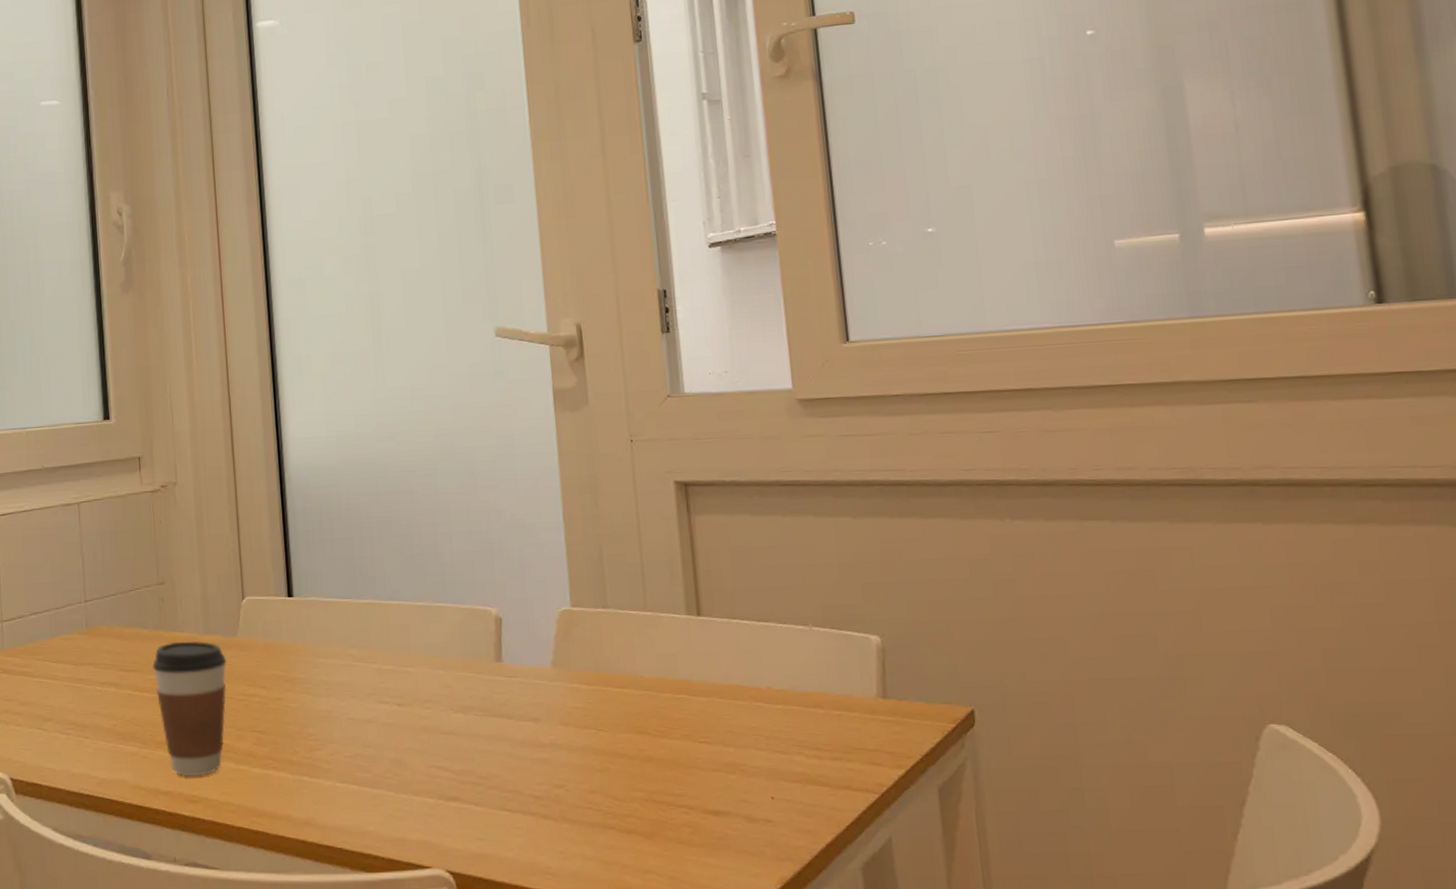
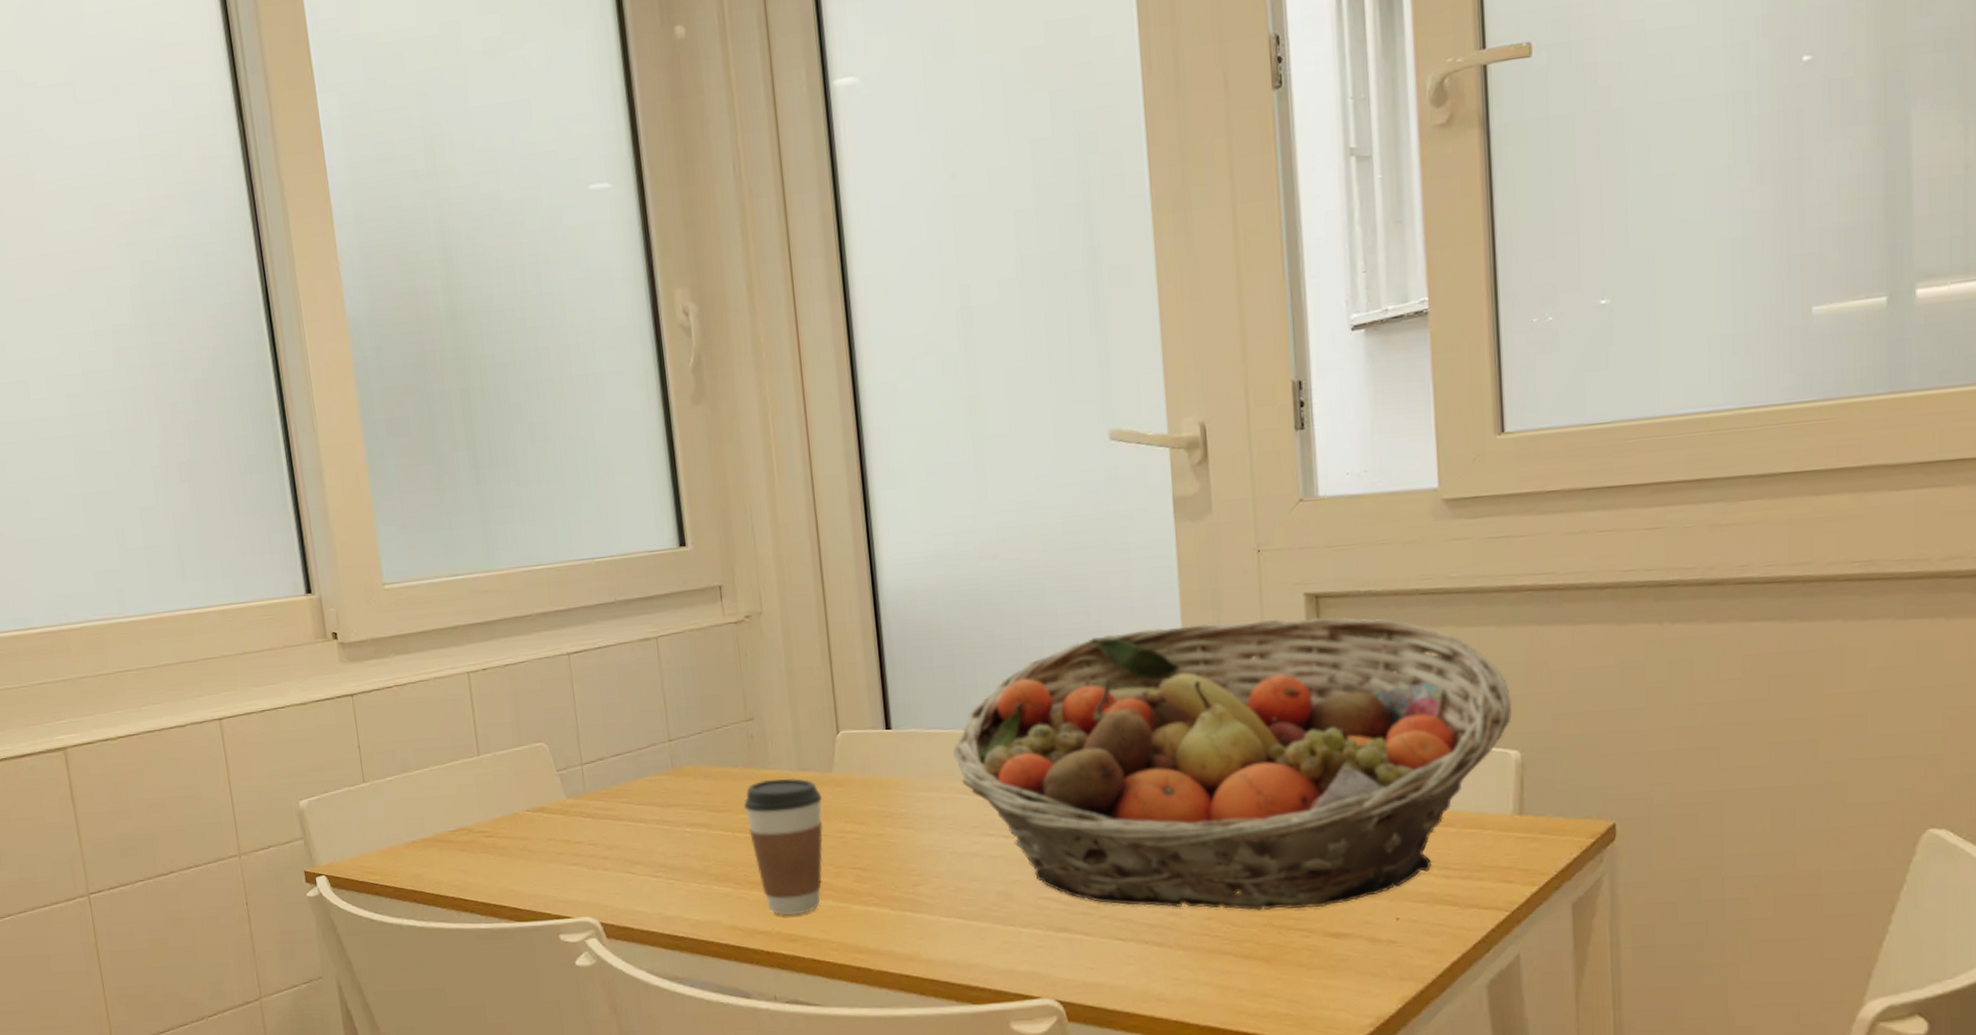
fruit basket: none [350,503,870,785] -> present [953,616,1512,911]

